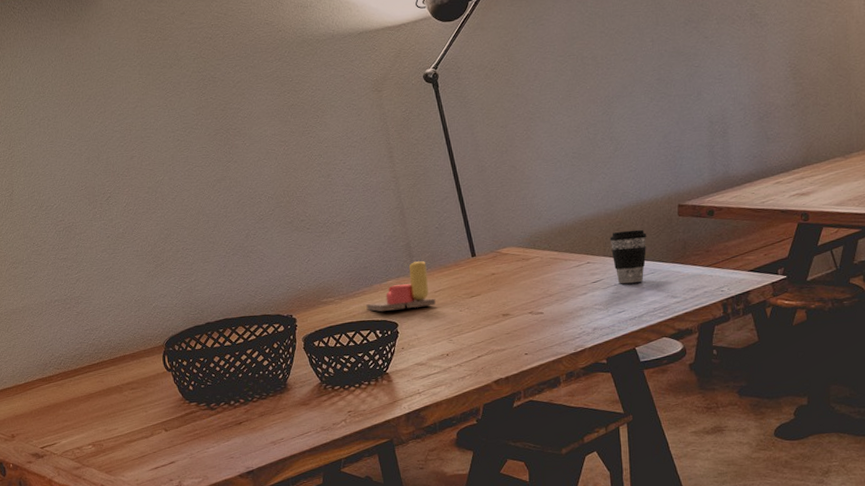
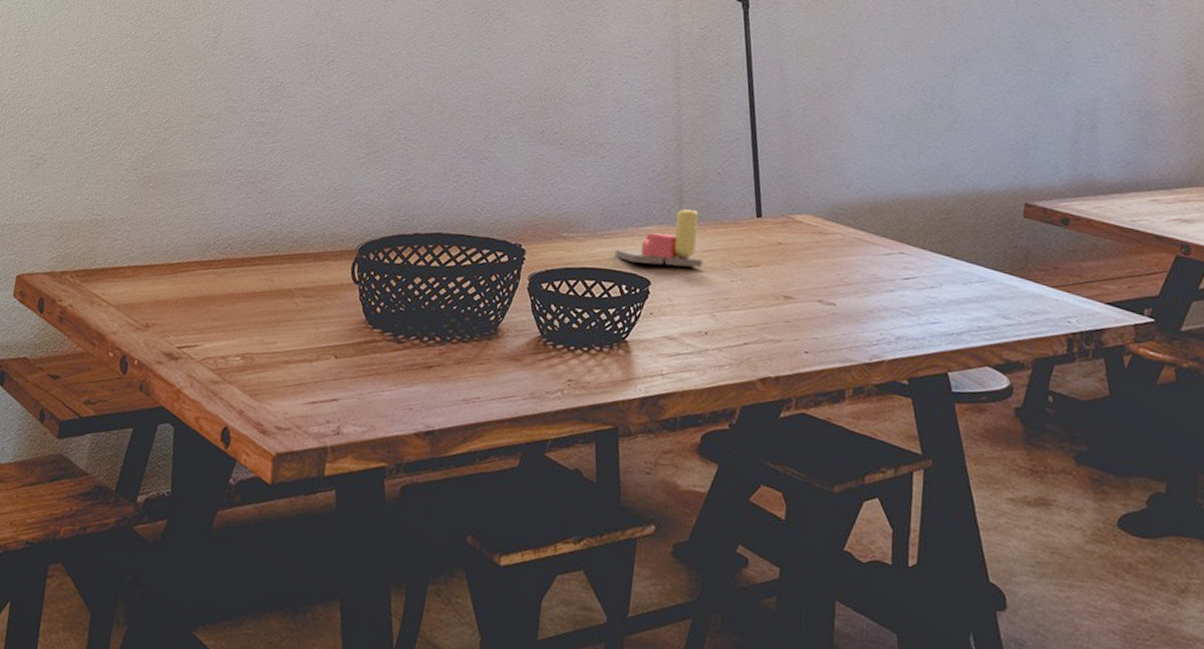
coffee cup: present [609,229,647,284] -> none [932,221,981,290]

